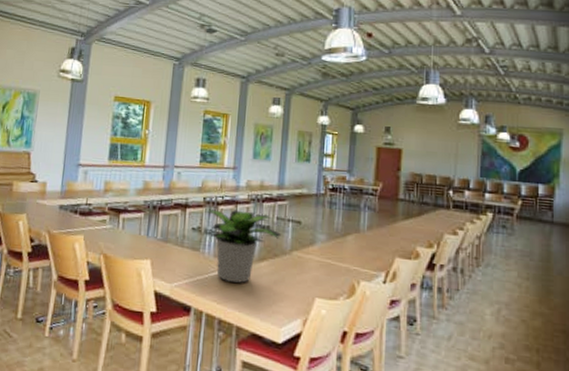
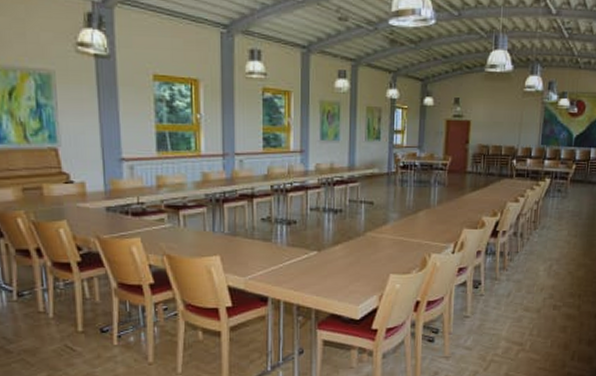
potted plant: present [205,209,281,283] -> none [274,196,354,268]

